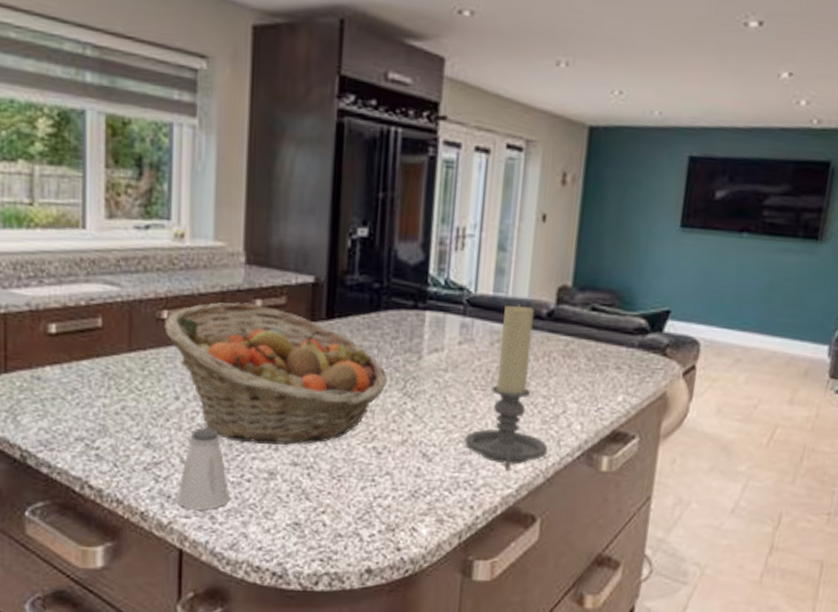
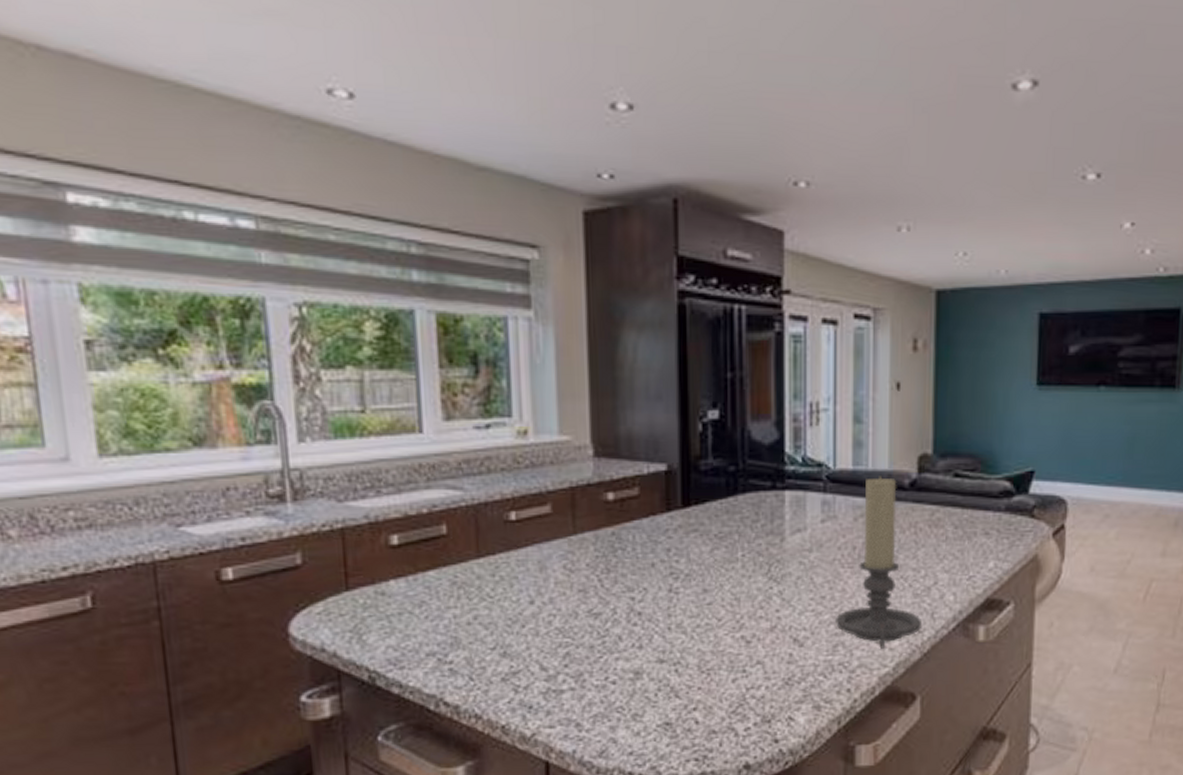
fruit basket: present [164,302,387,445] -> none [513,497,750,643]
saltshaker: present [176,428,230,510] -> none [538,631,595,718]

